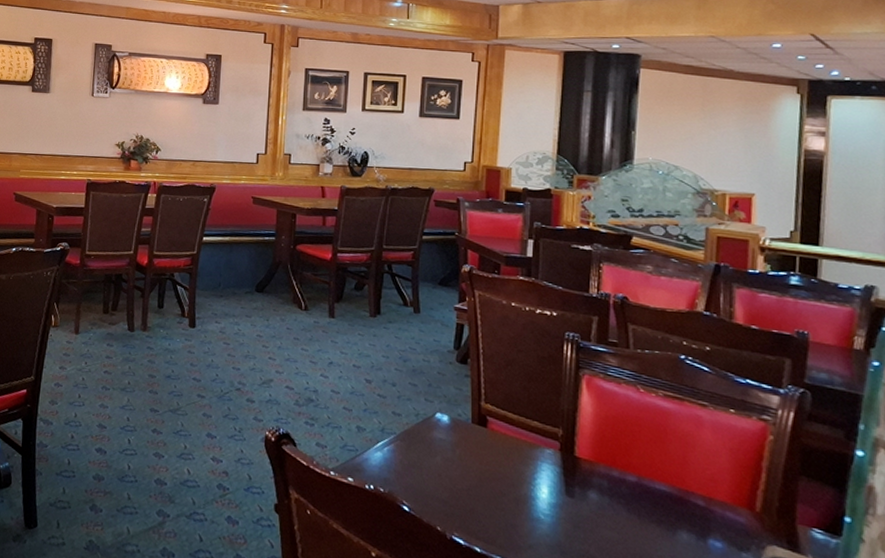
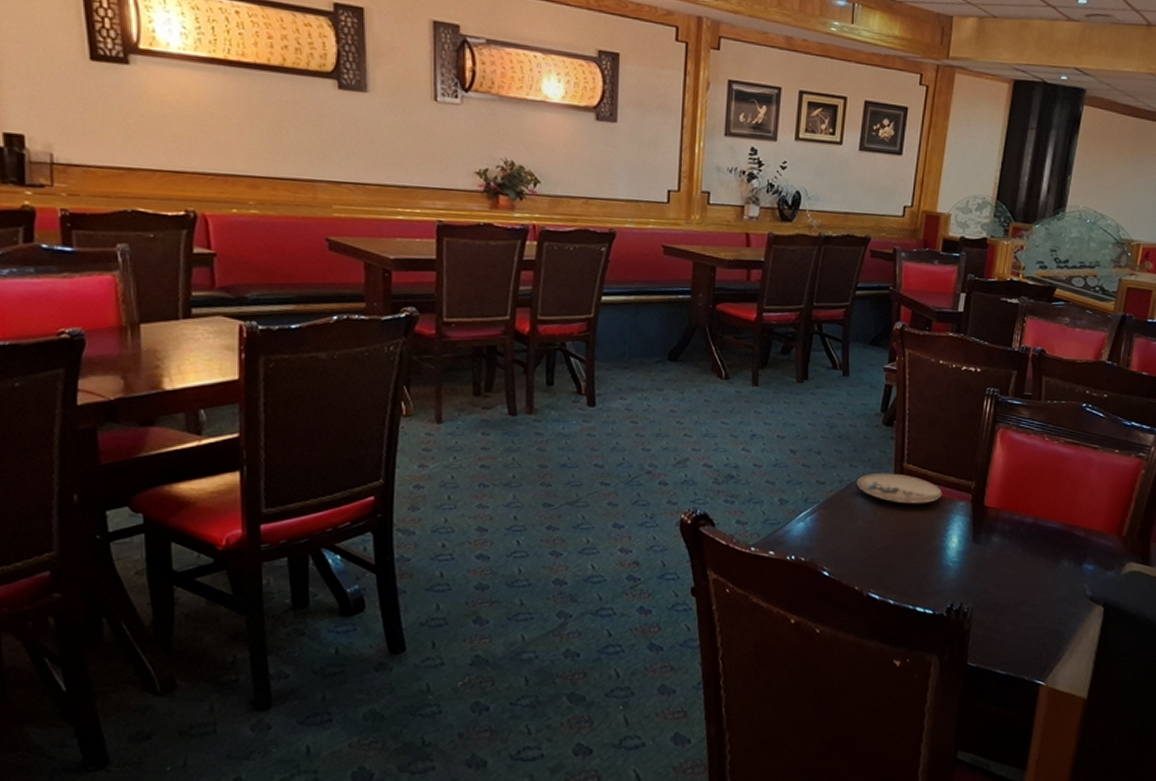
plate: none [432,409,525,448] -> present [856,472,942,504]

